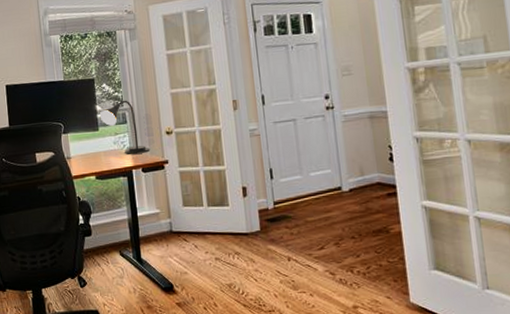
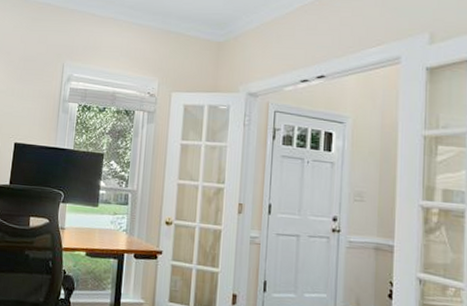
desk lamp: present [99,100,151,155] -> none [101,181,147,240]

